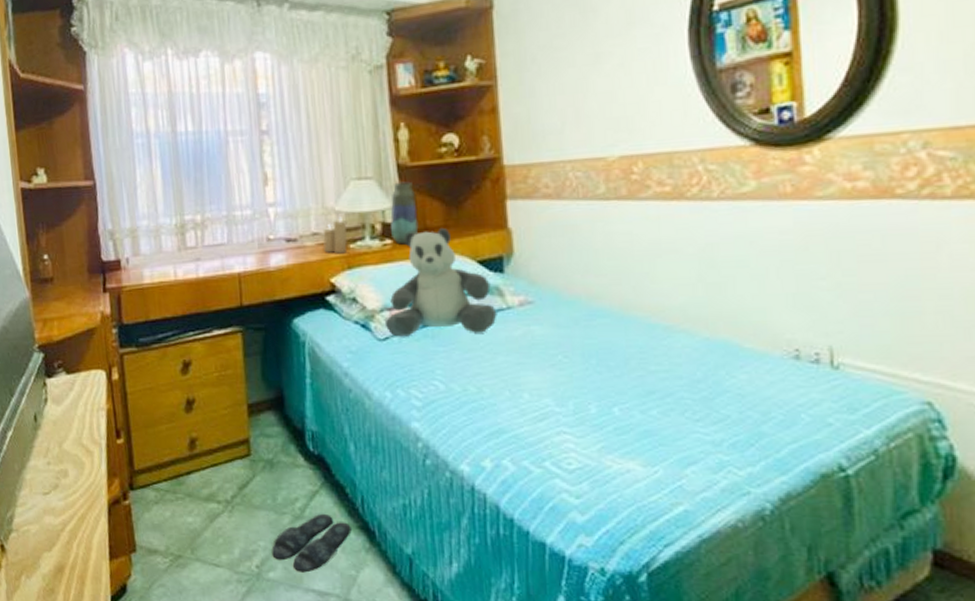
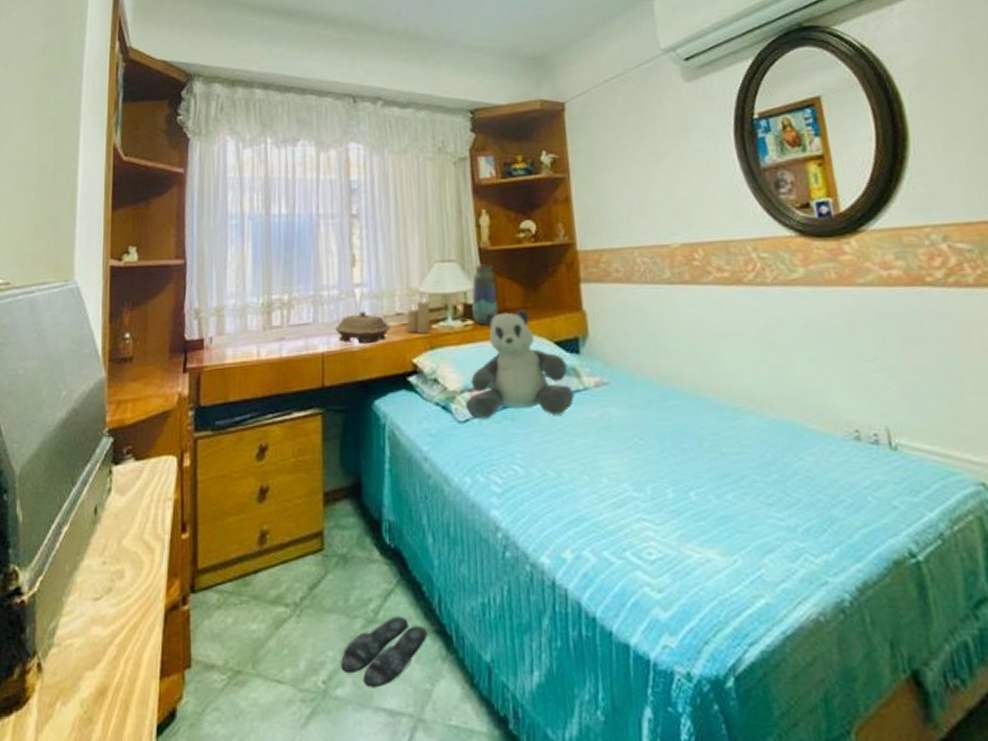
decorative box: none [251,231,307,265] -> present [336,311,390,345]

